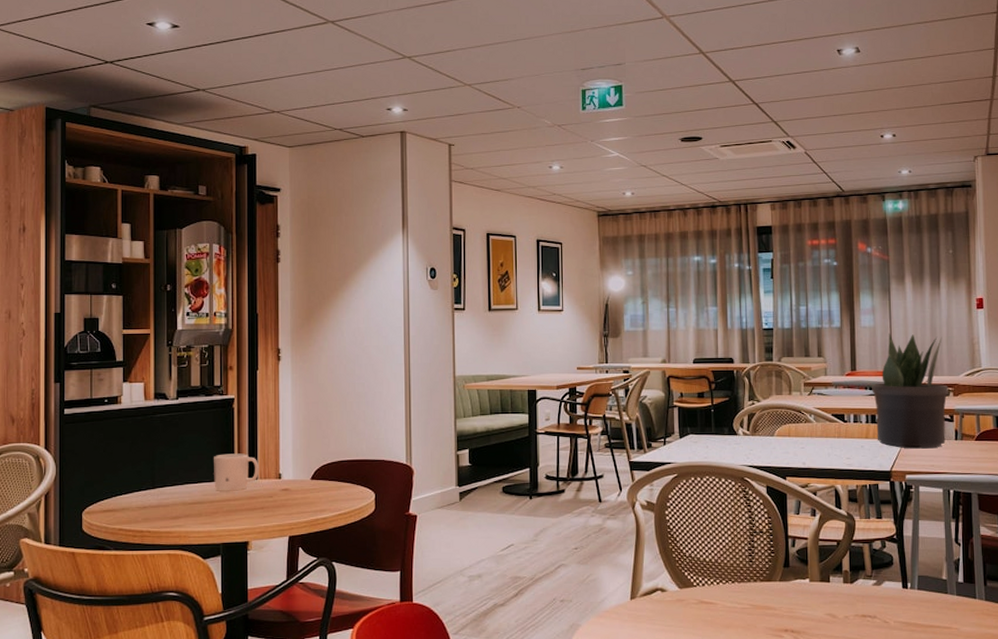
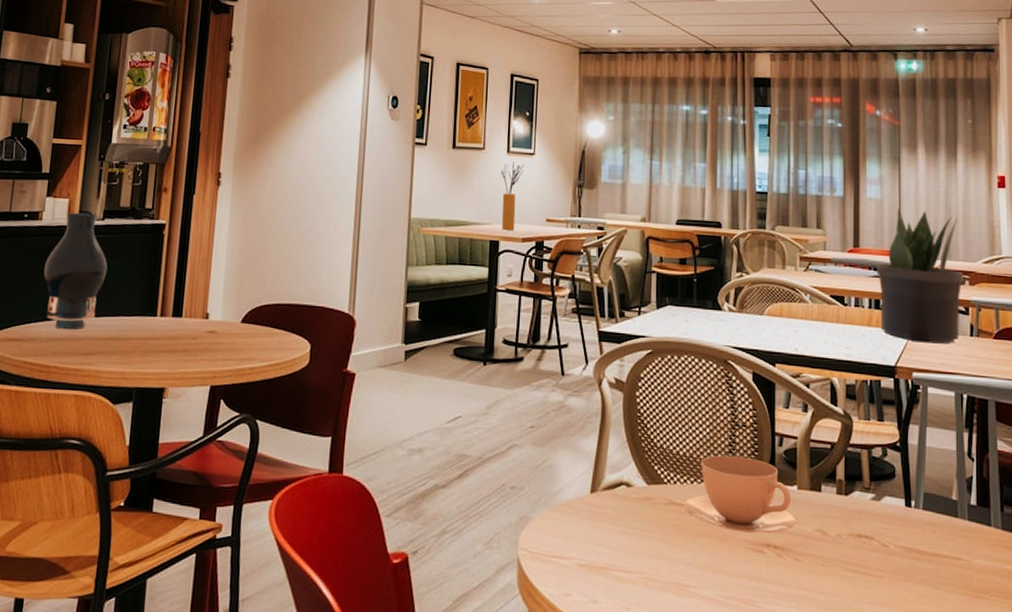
vase: none [128,394,186,497] -> present [43,212,108,329]
mug: present [214,453,260,491] -> none [133,285,186,329]
vase: none [534,318,554,381] -> present [501,161,524,231]
teacup: none [711,558,810,621] -> present [683,455,797,533]

